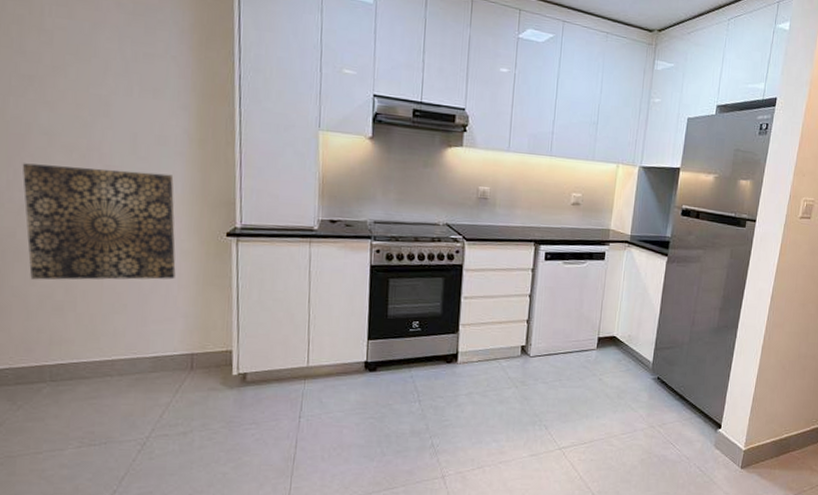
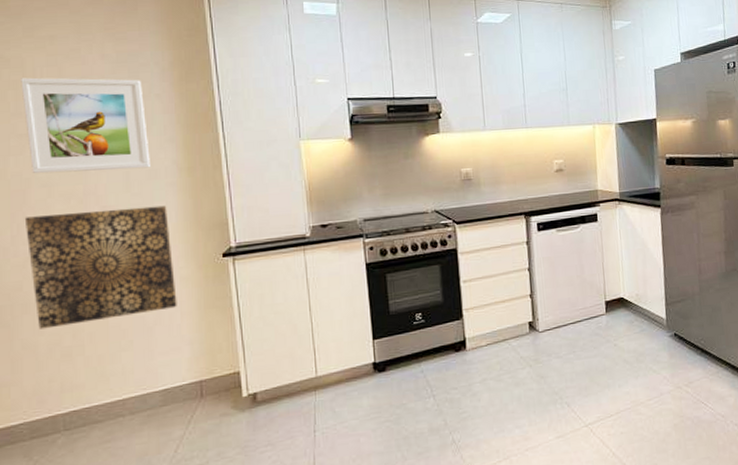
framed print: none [26,13,161,133] -> present [21,77,150,174]

